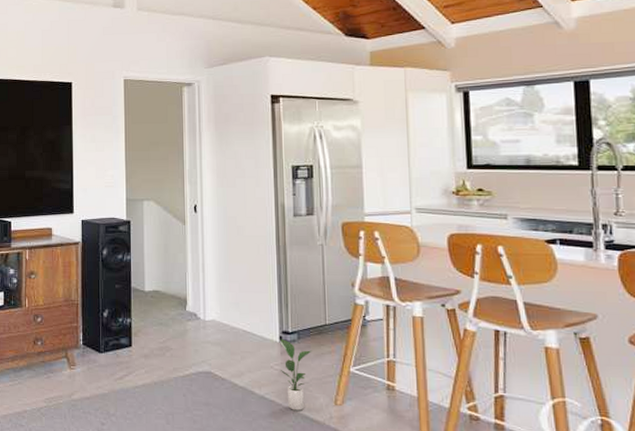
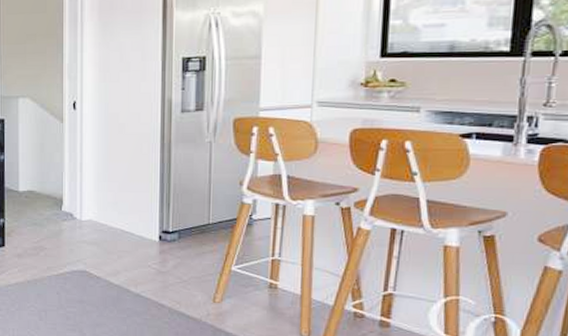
potted plant: present [280,339,312,411] -> none [157,238,193,308]

